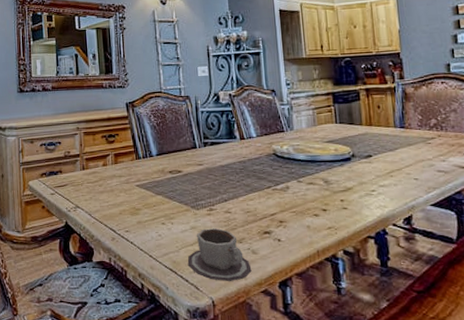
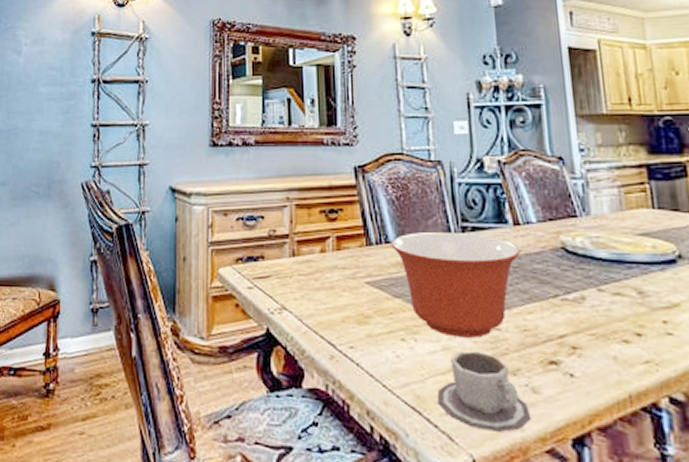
mixing bowl: none [153,146,245,220] -> present [391,231,521,338]

